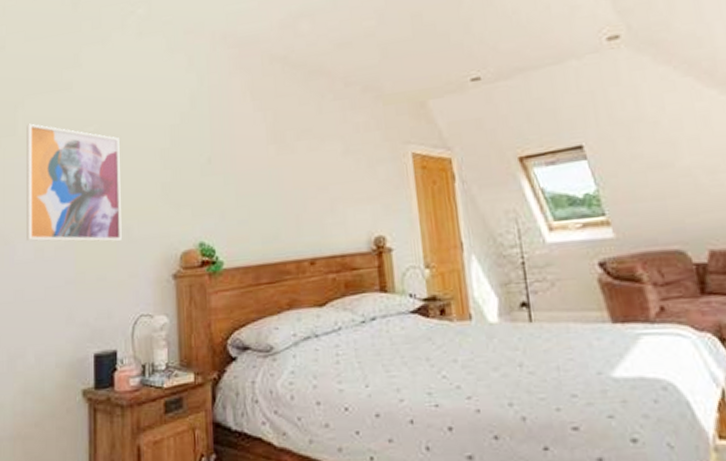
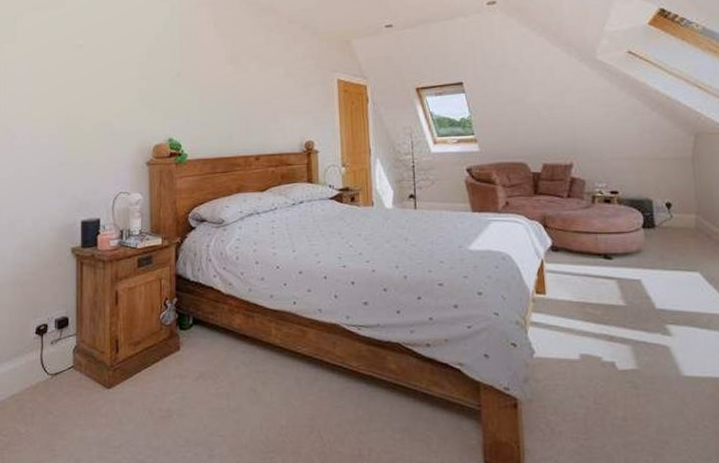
wall art: present [27,123,122,242] -> none [25,33,105,134]

